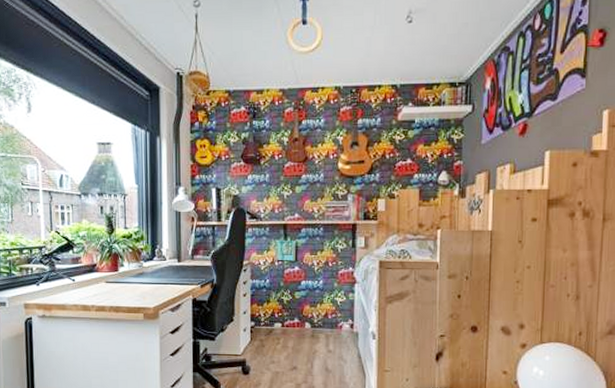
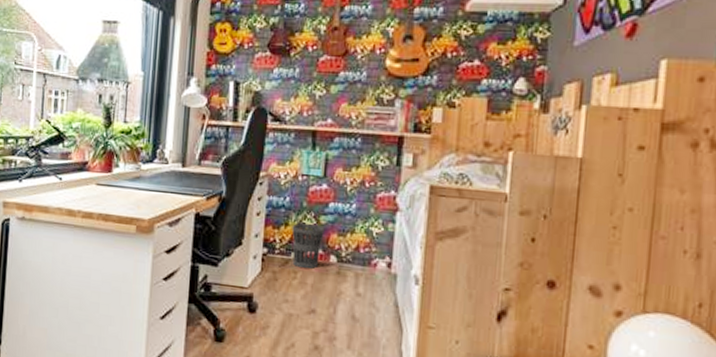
wastebasket: none [273,300,299,336] -> present [291,223,325,269]

